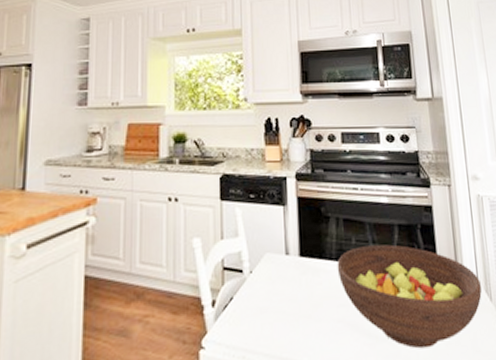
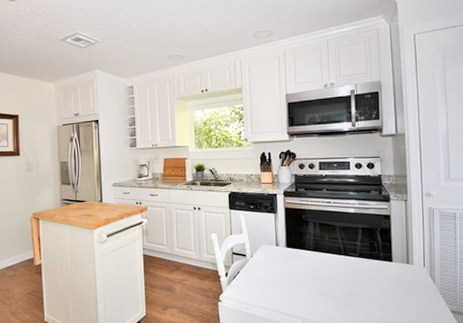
fruit bowl: present [337,244,482,349] -> none [313,241,427,311]

